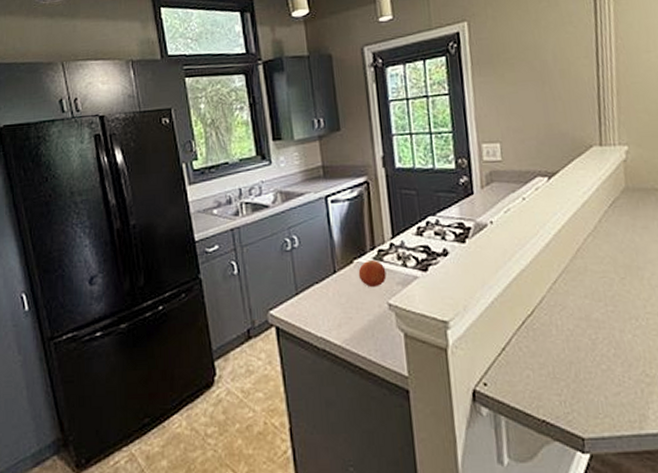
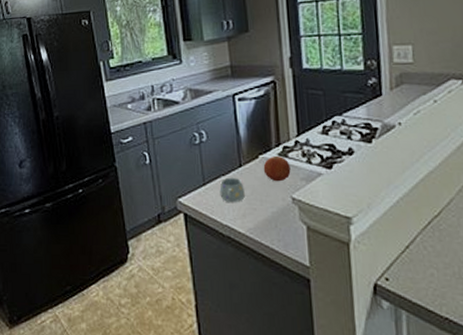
mug: none [313,284,340,312] -> present [219,177,245,202]

